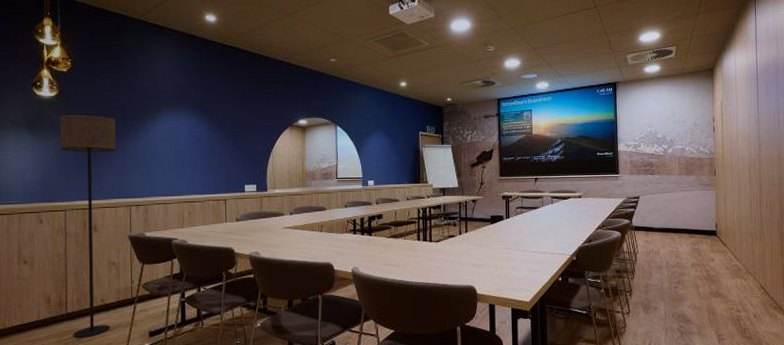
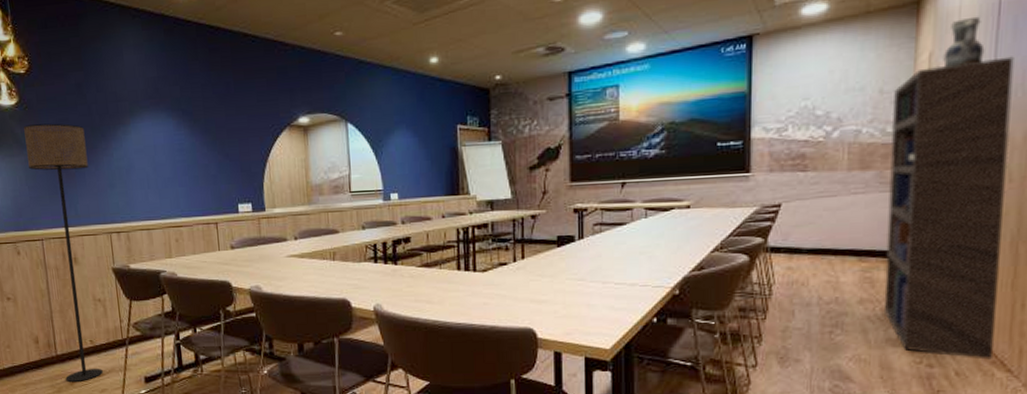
bookcase: none [702,107,775,306] -> present [883,56,1014,360]
ceramic jug: none [729,81,752,112] -> present [943,16,985,68]

